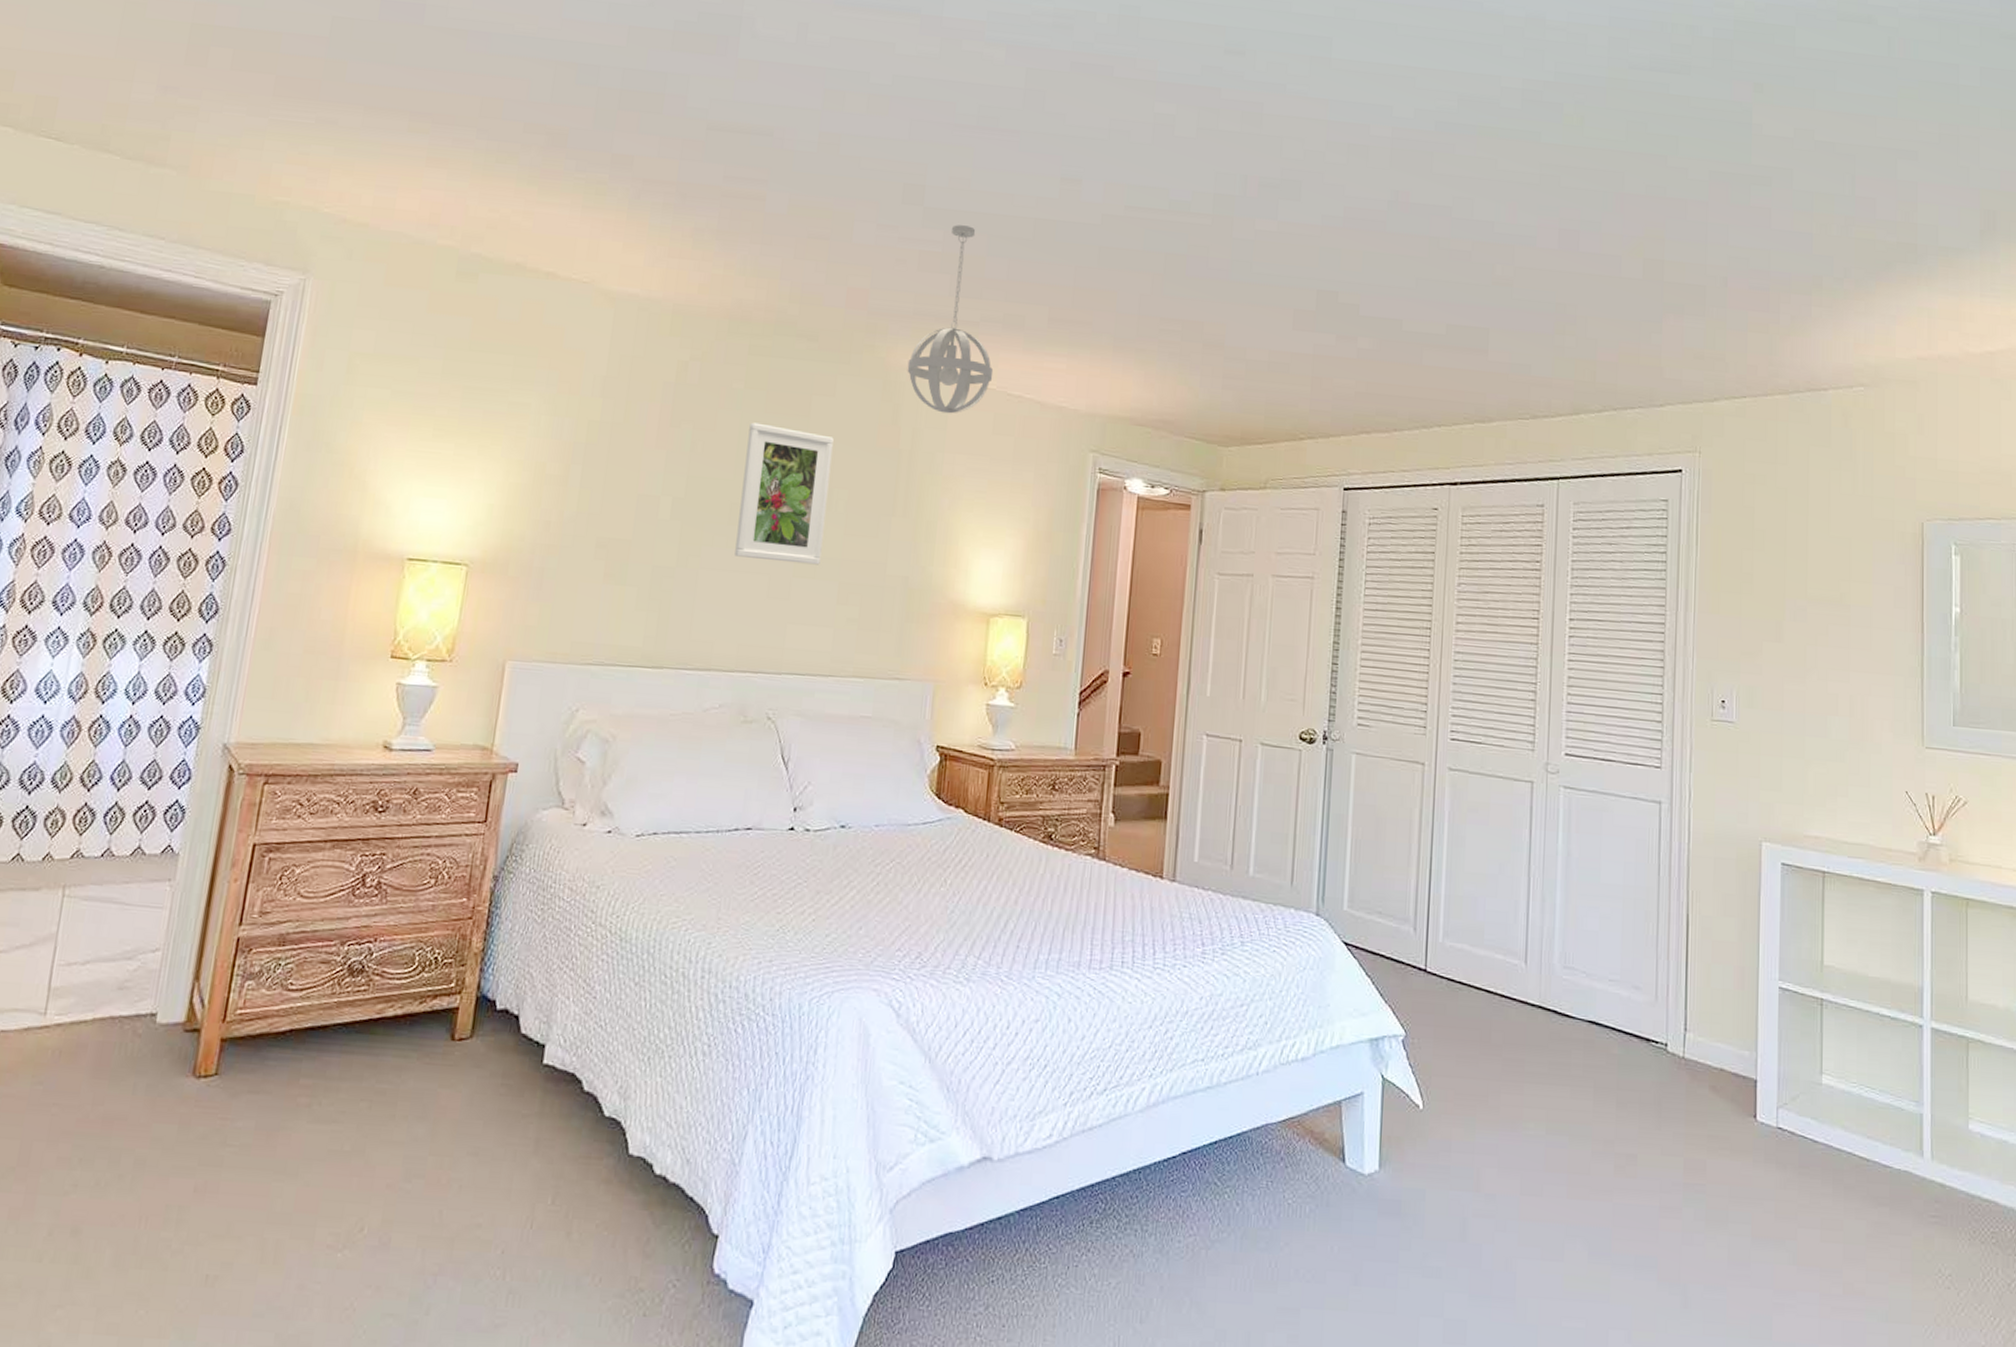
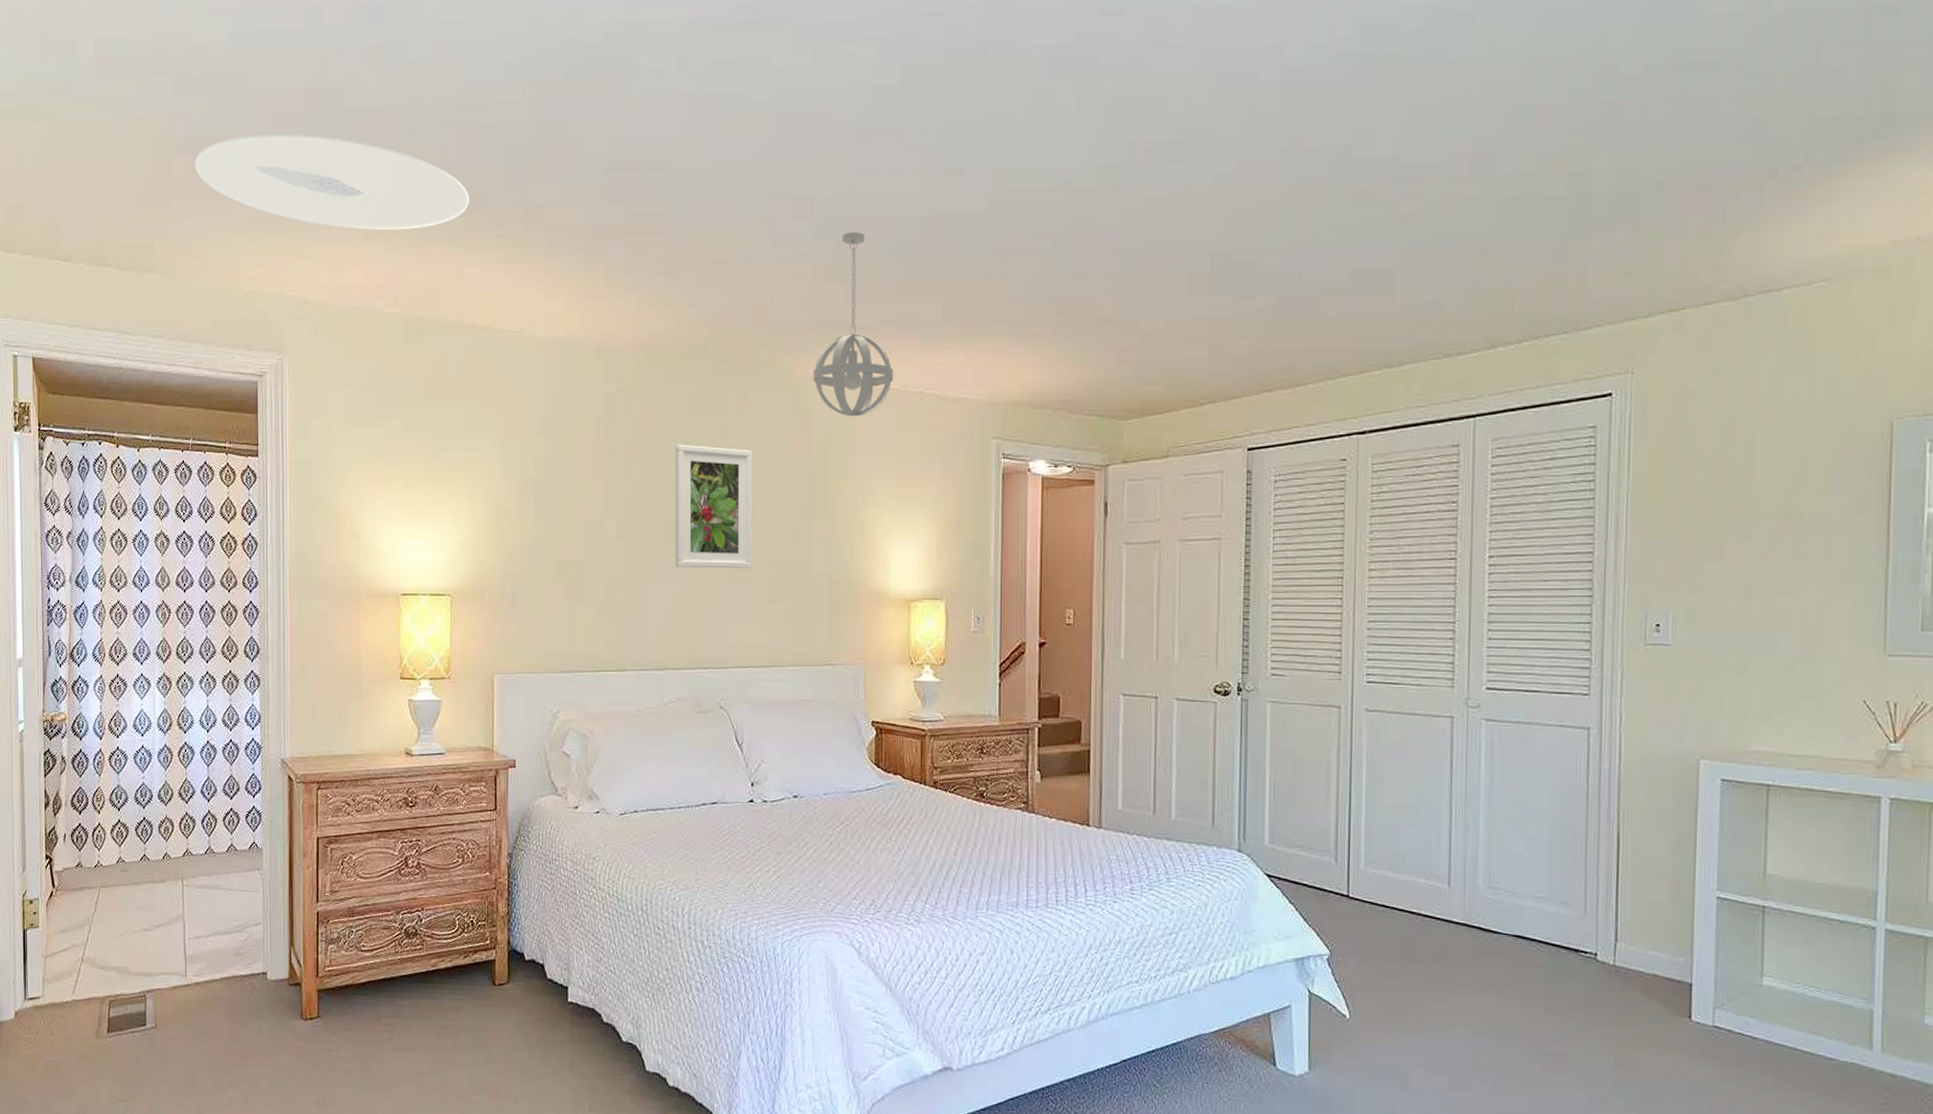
ceiling light: none [236,36,553,160] -> present [194,133,469,231]

